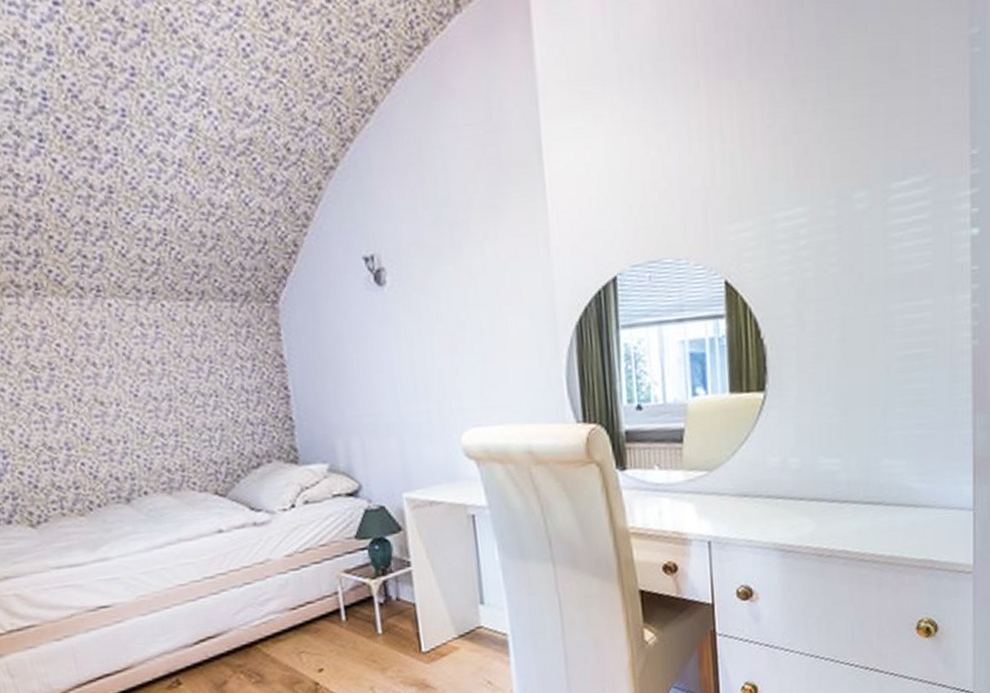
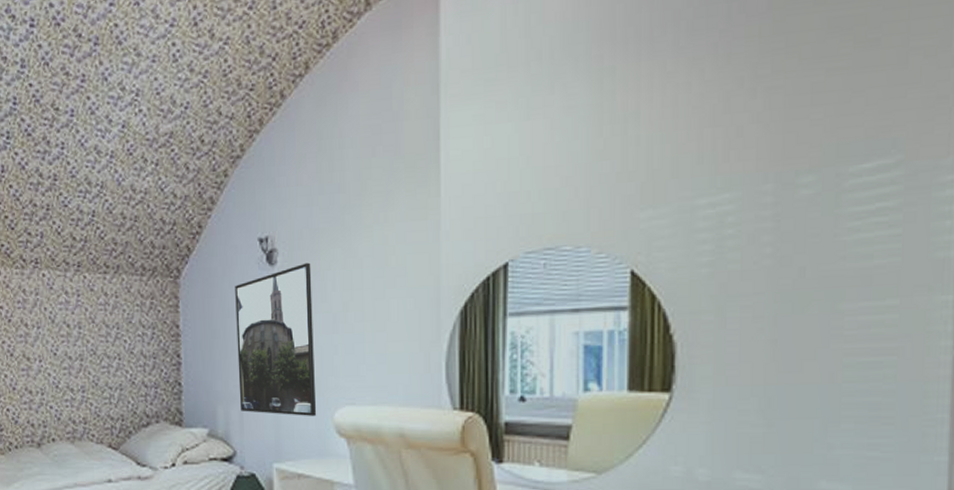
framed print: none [342,281,444,443] -> present [235,262,317,416]

